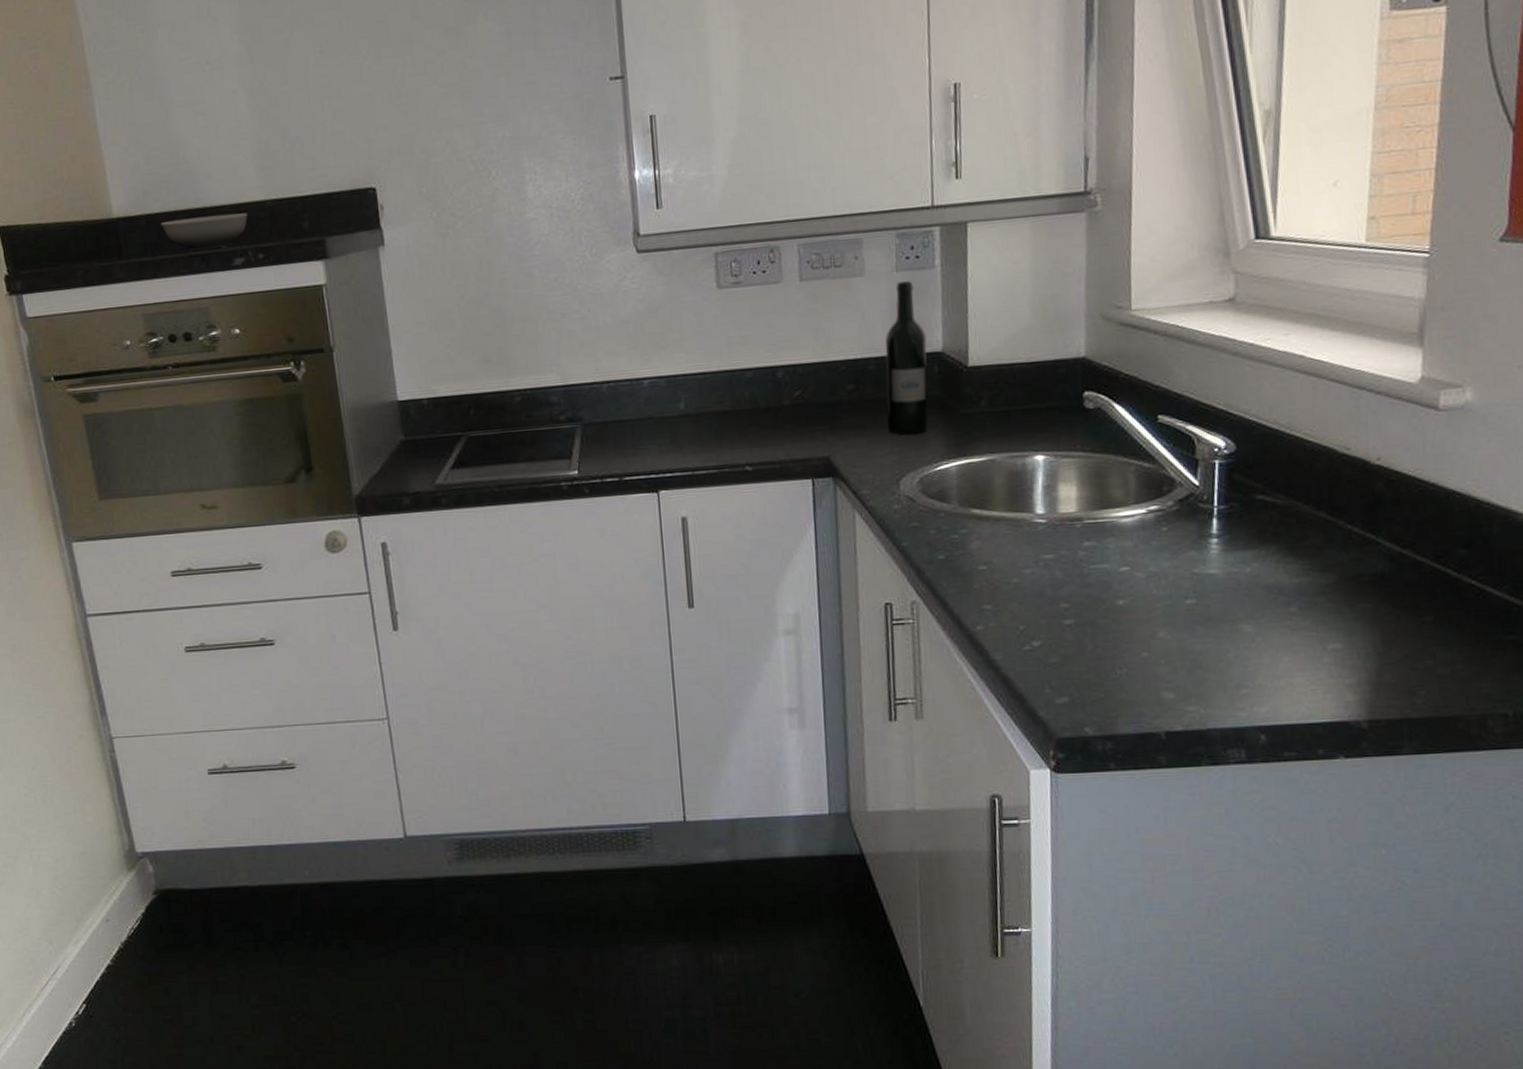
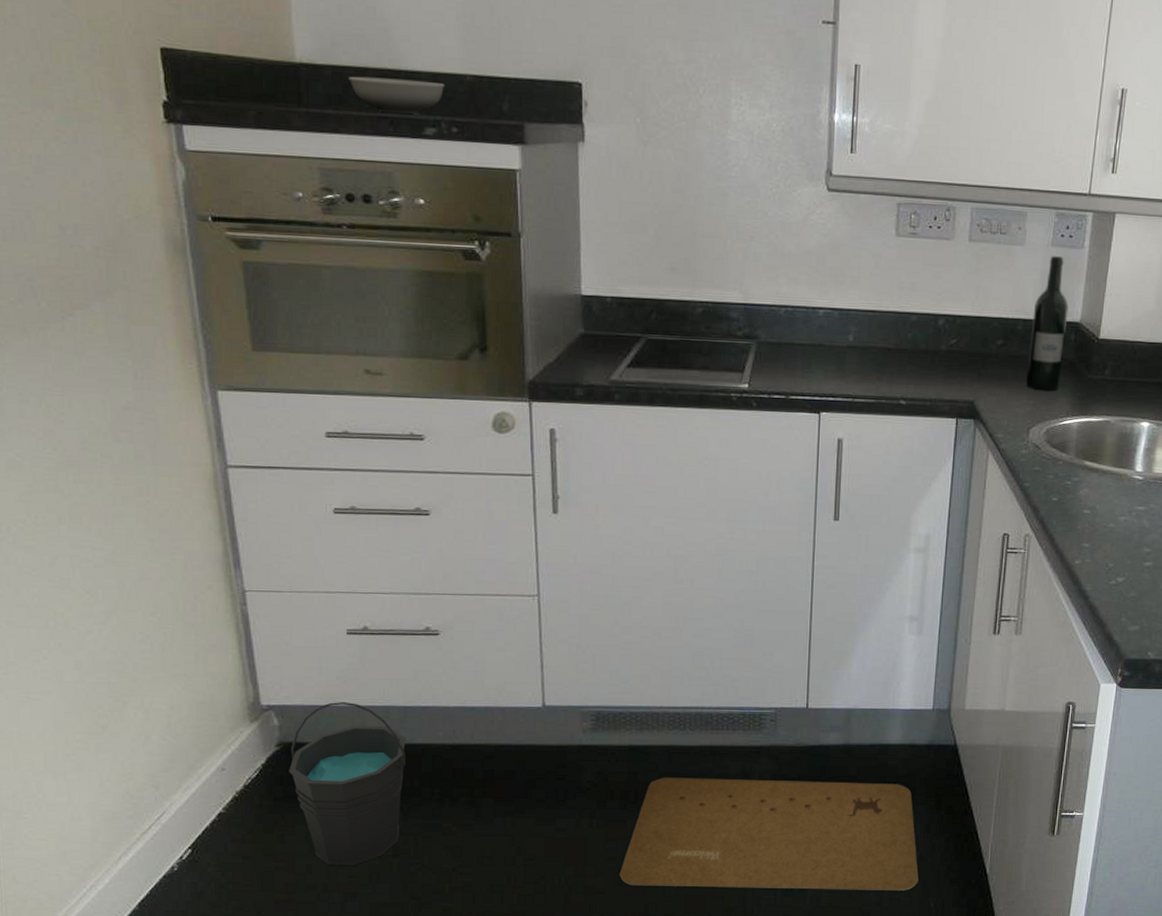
bucket: none [167,844,278,1018] -> present [289,701,407,866]
doormat: none [502,903,839,1031] -> present [619,777,919,891]

